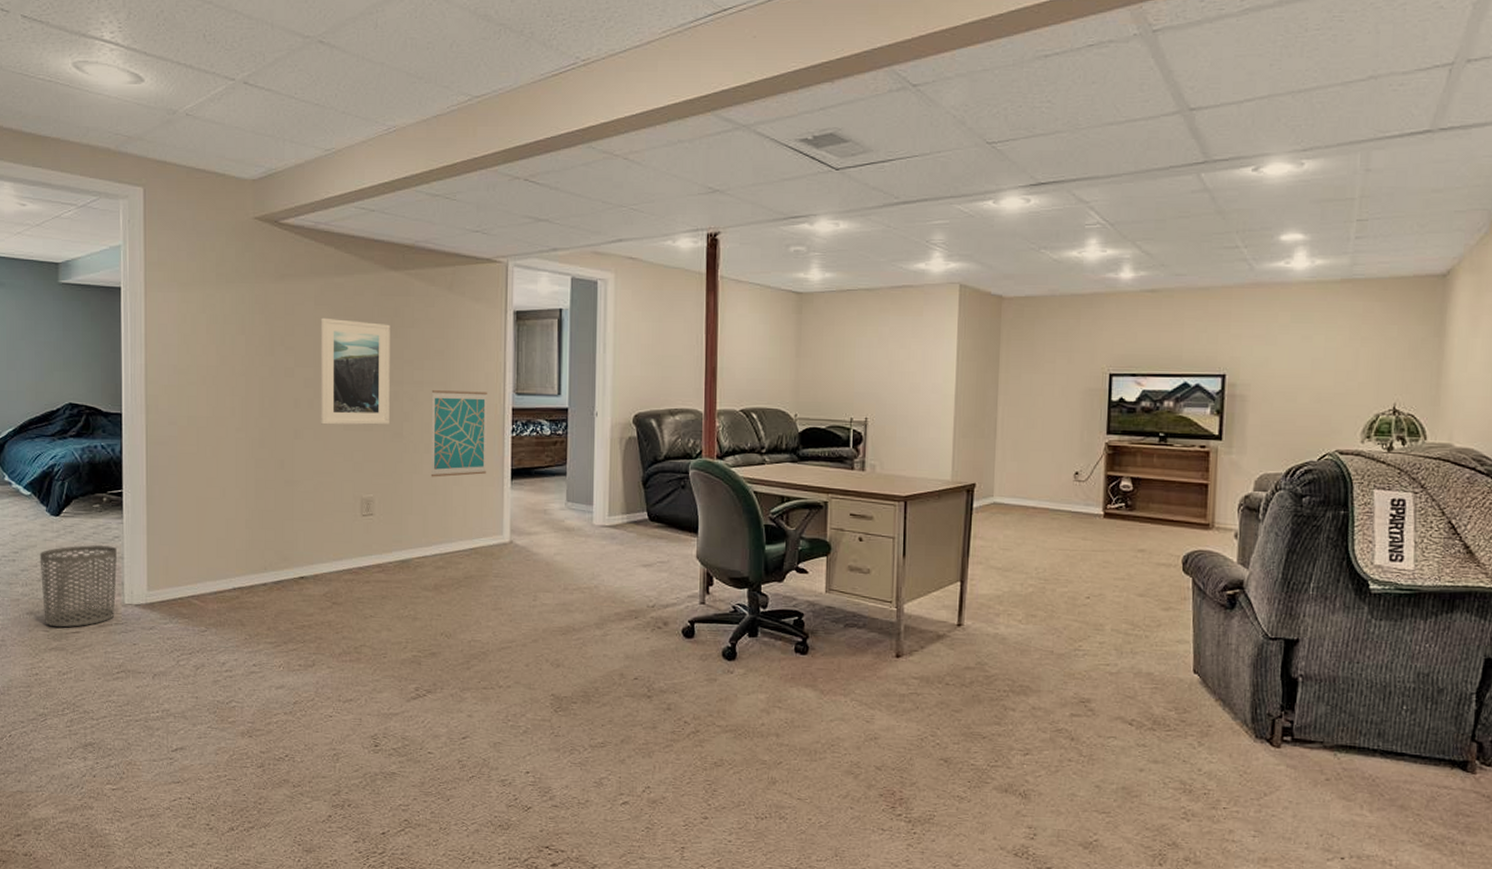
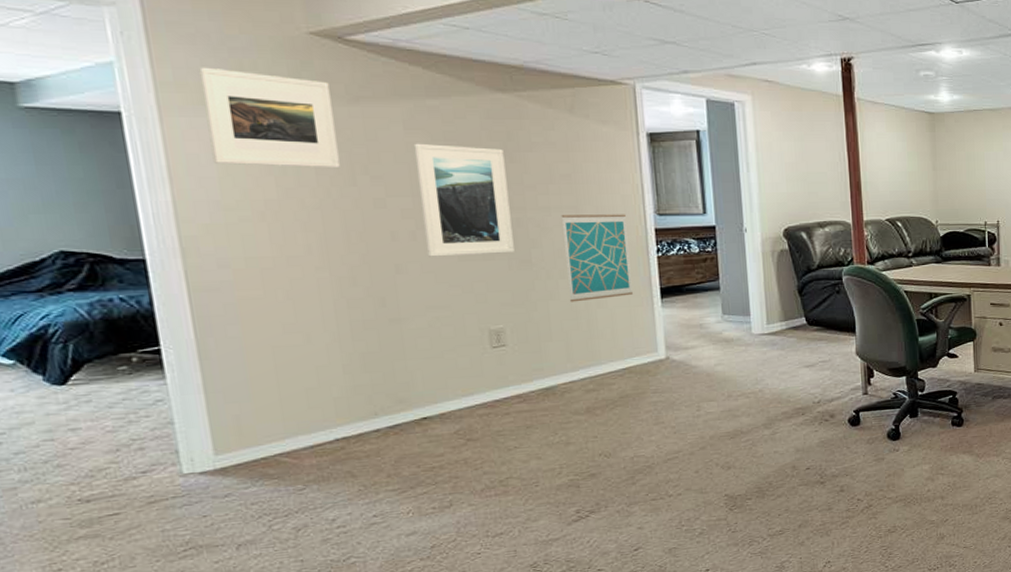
waste bin: present [39,545,117,628] -> none [41,411,170,513]
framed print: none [175,249,264,339] -> present [199,67,340,169]

